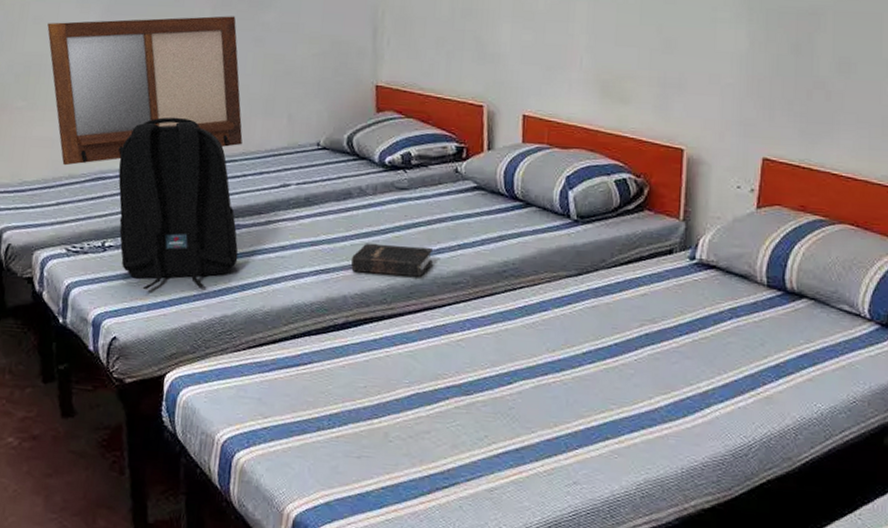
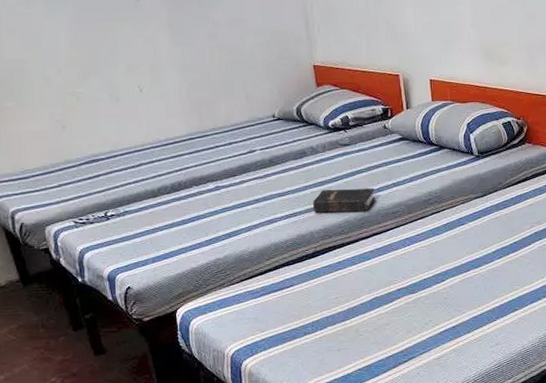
writing board: present [47,16,243,166] -> none [22,16,211,153]
backpack: present [118,117,239,289] -> none [107,104,222,246]

